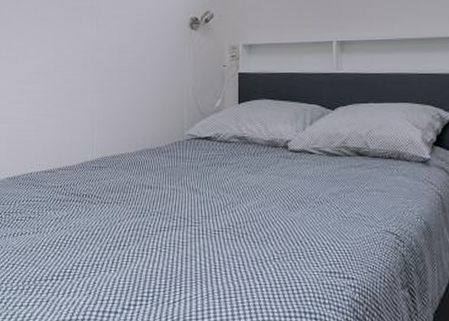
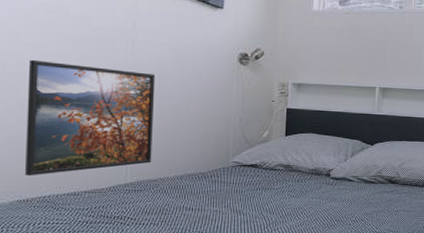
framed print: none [13,43,116,154] -> present [25,59,156,177]

